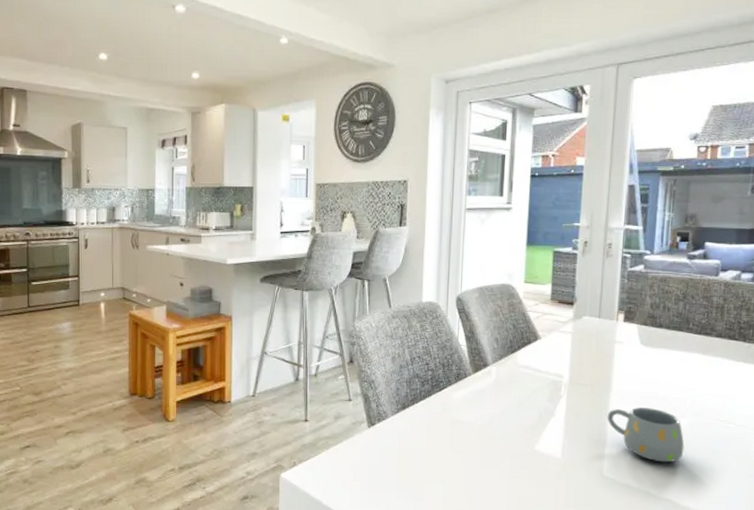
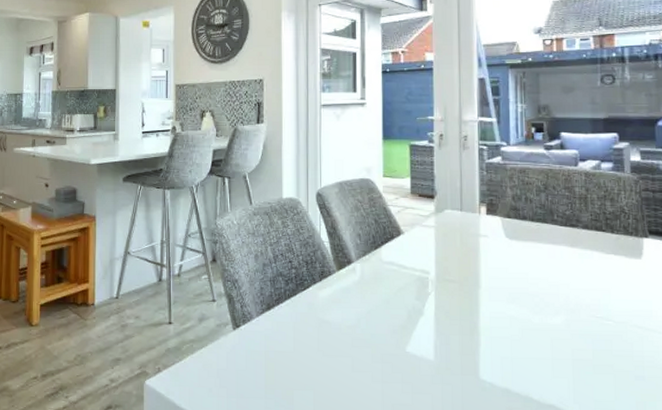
mug: present [607,408,685,463] -> none [478,304,563,364]

